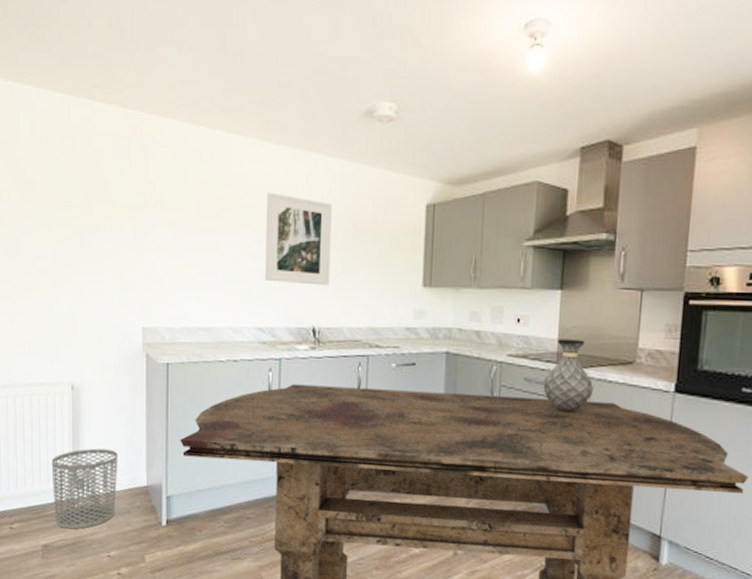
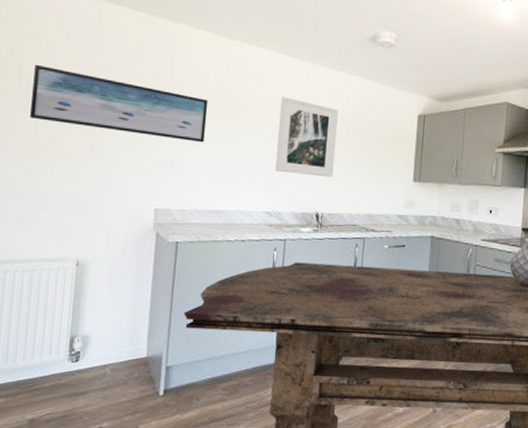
wall art: none [13,174,189,252] -> present [30,64,209,143]
waste bin: present [51,448,118,529] -> none [45,322,120,402]

